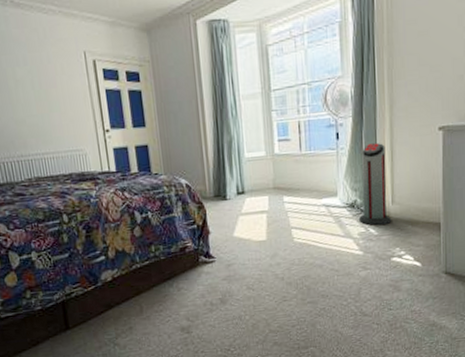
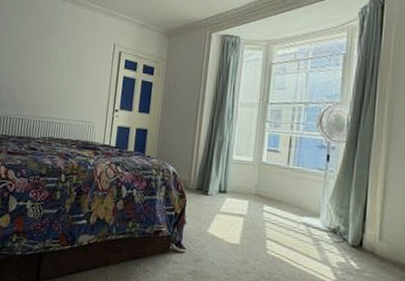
air purifier: present [359,142,391,226] -> none [340,172,378,261]

